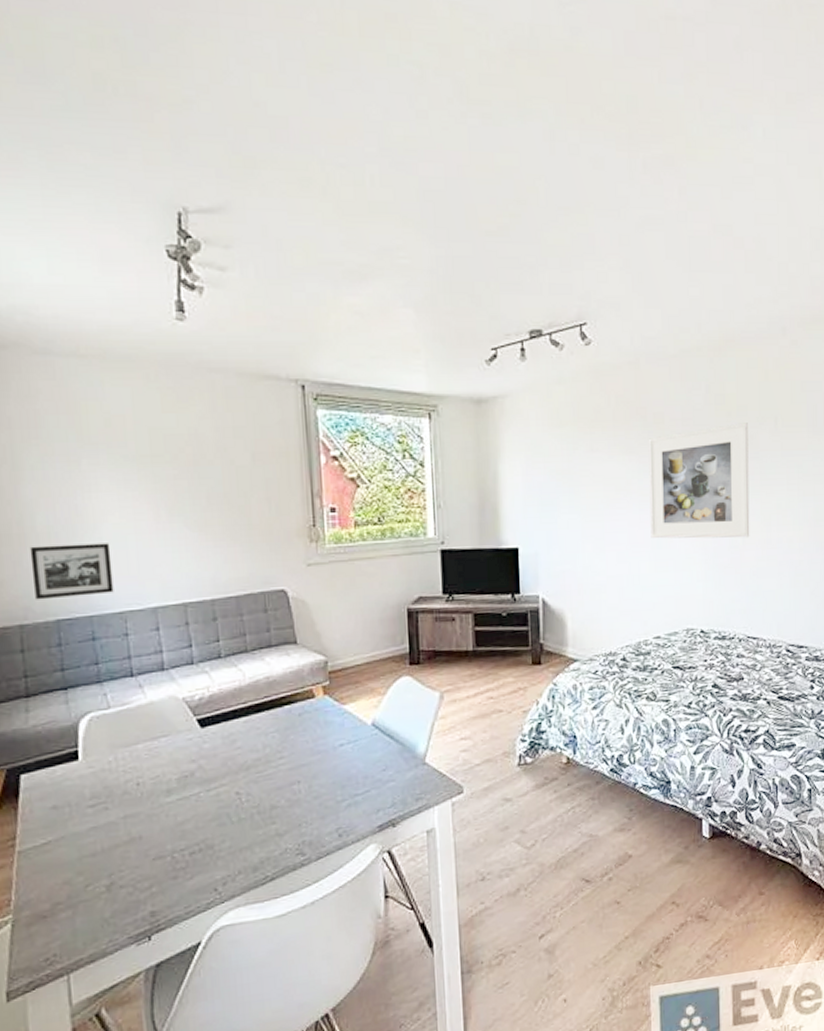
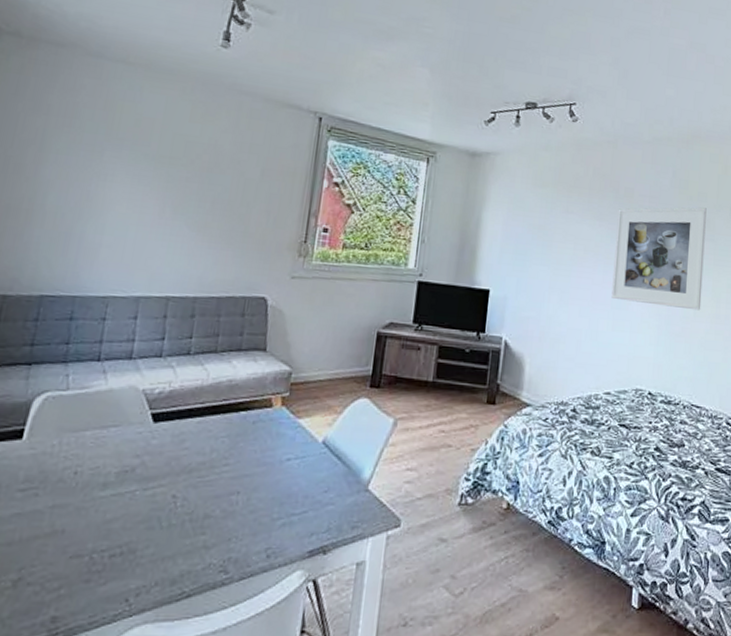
picture frame: present [29,543,114,600] -> none [26,222,111,277]

